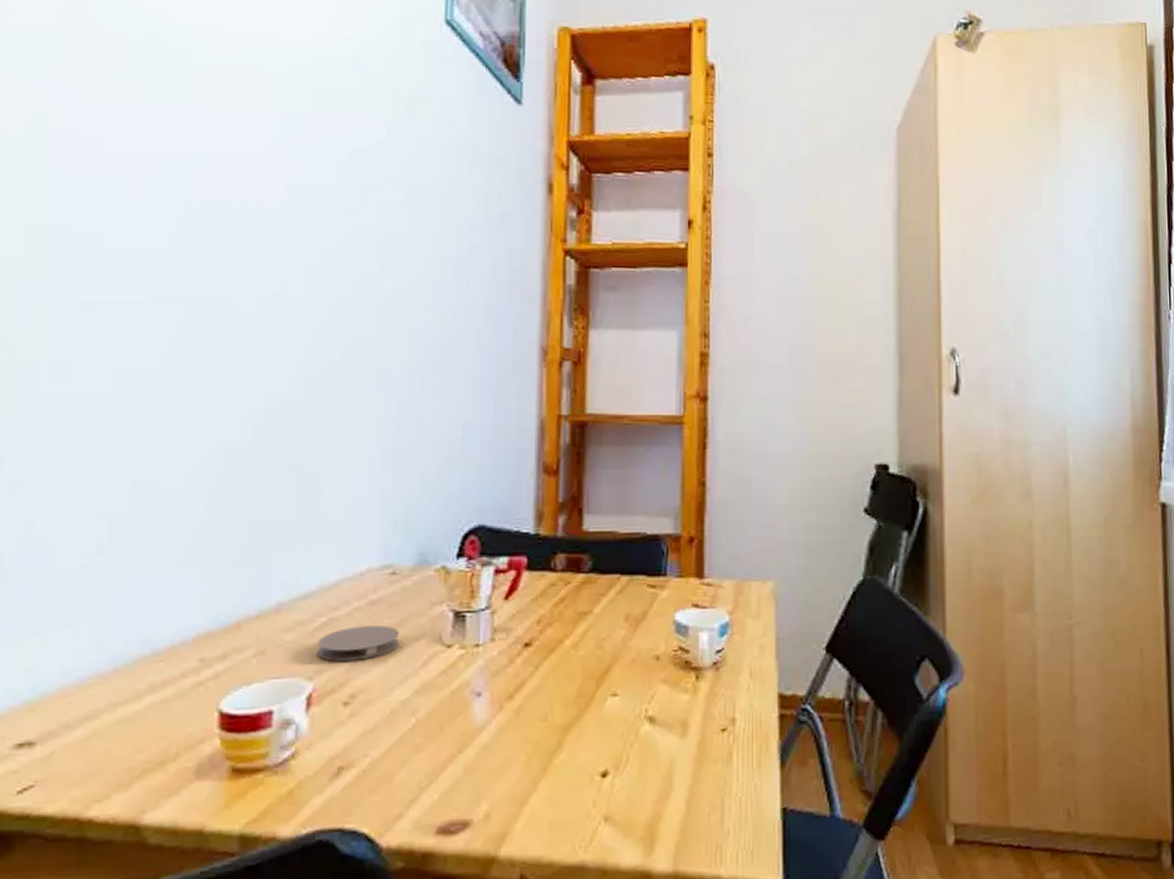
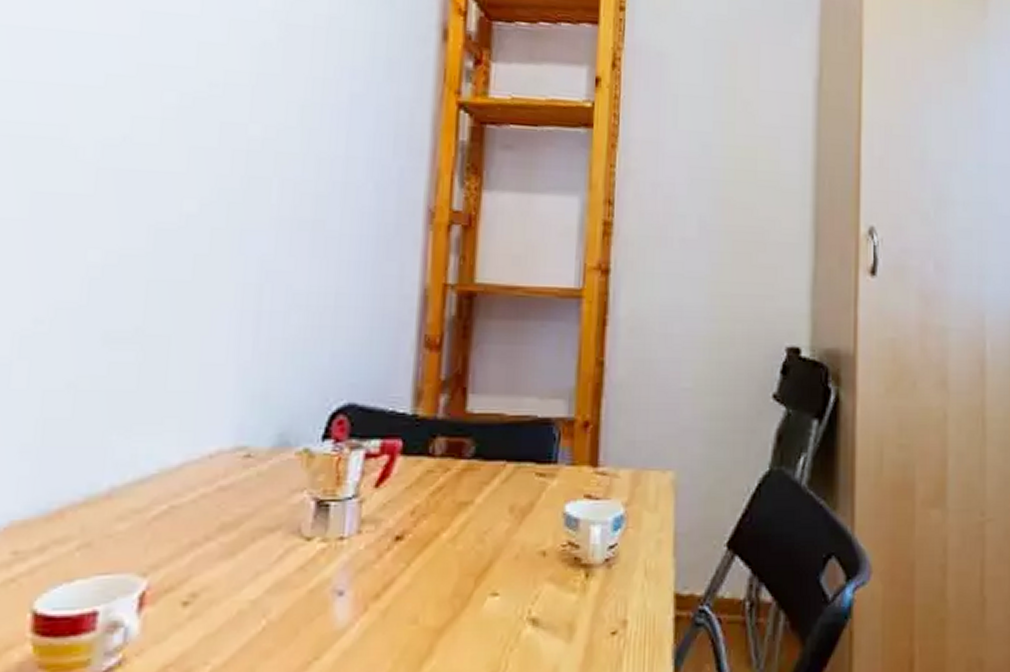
coaster: present [317,625,400,661] -> none [154,515,253,555]

